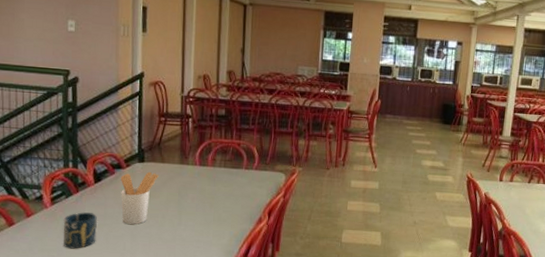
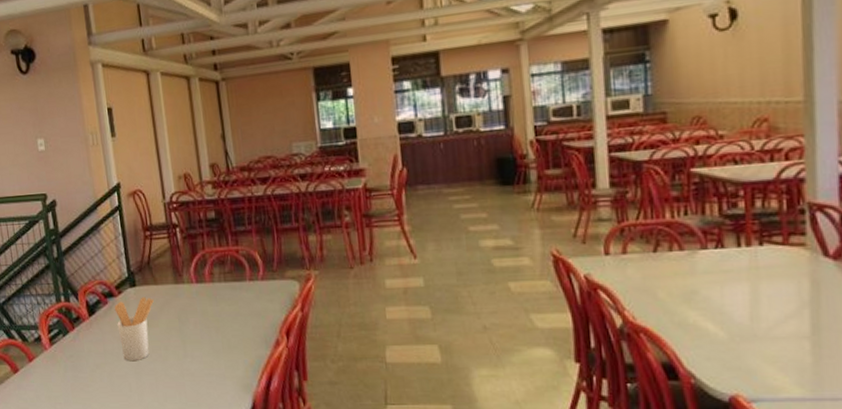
cup: present [63,212,98,249] -> none [64,351,100,394]

